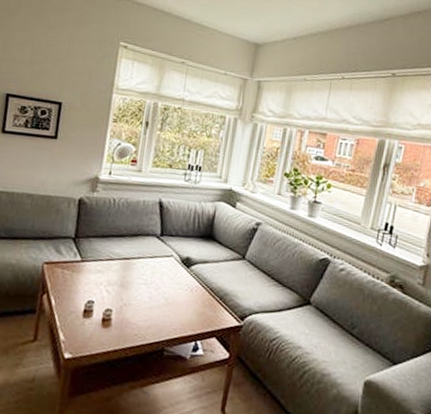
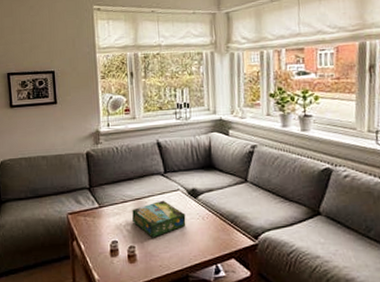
board game: none [115,264,174,304] -> present [132,200,186,238]

